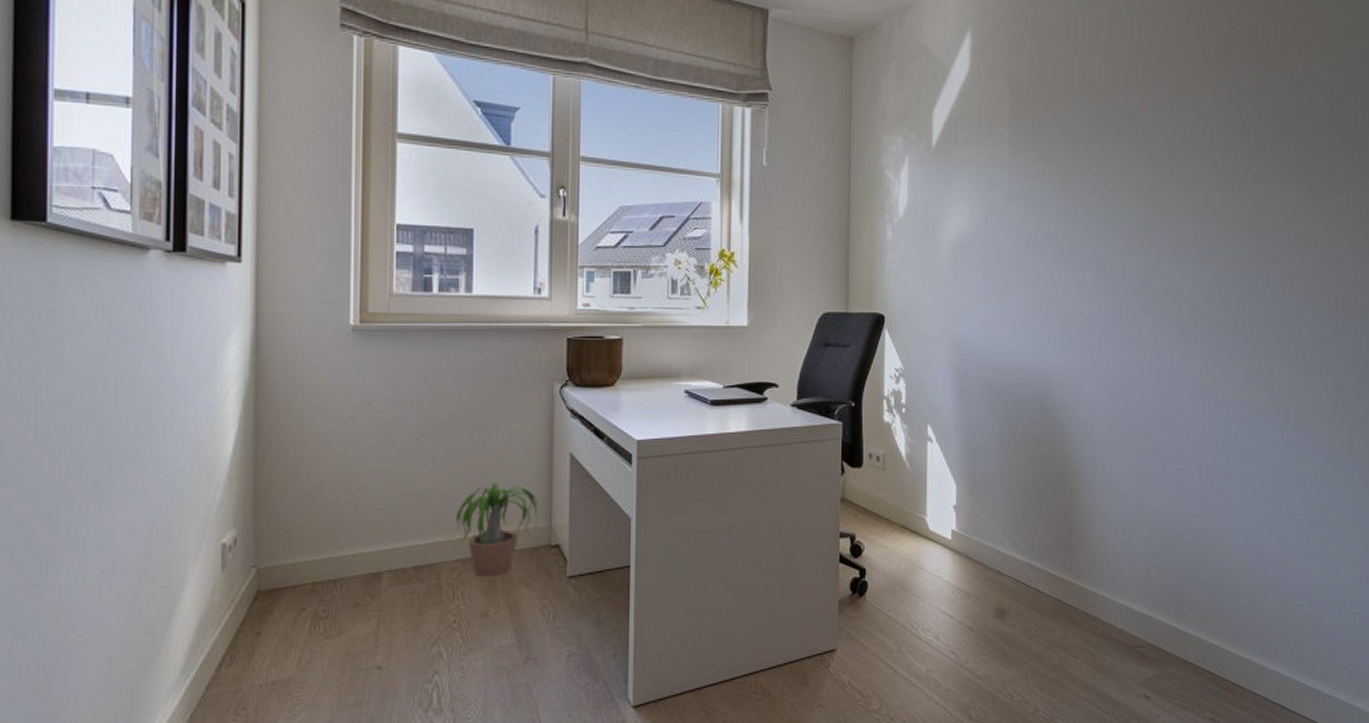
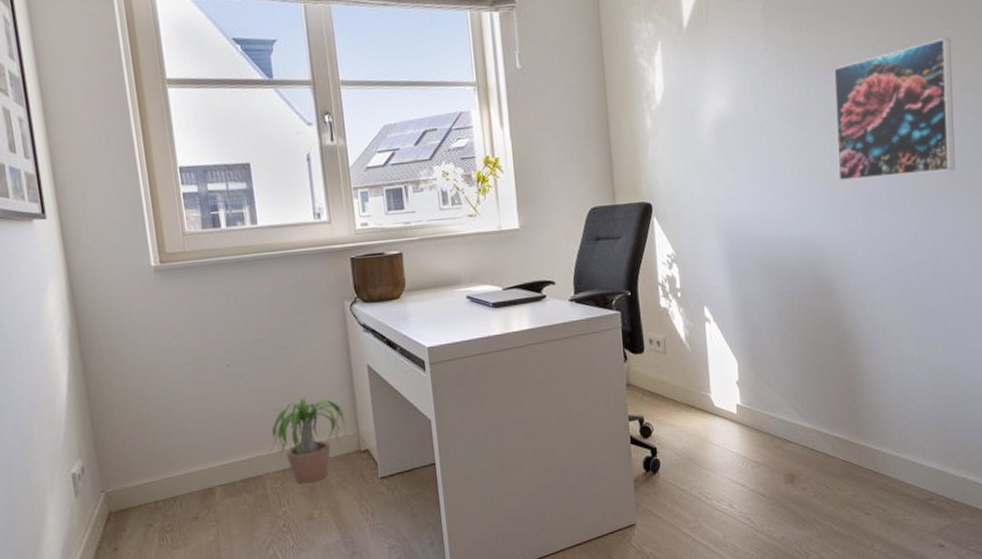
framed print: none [1071,186,1187,314] -> present [833,38,956,182]

